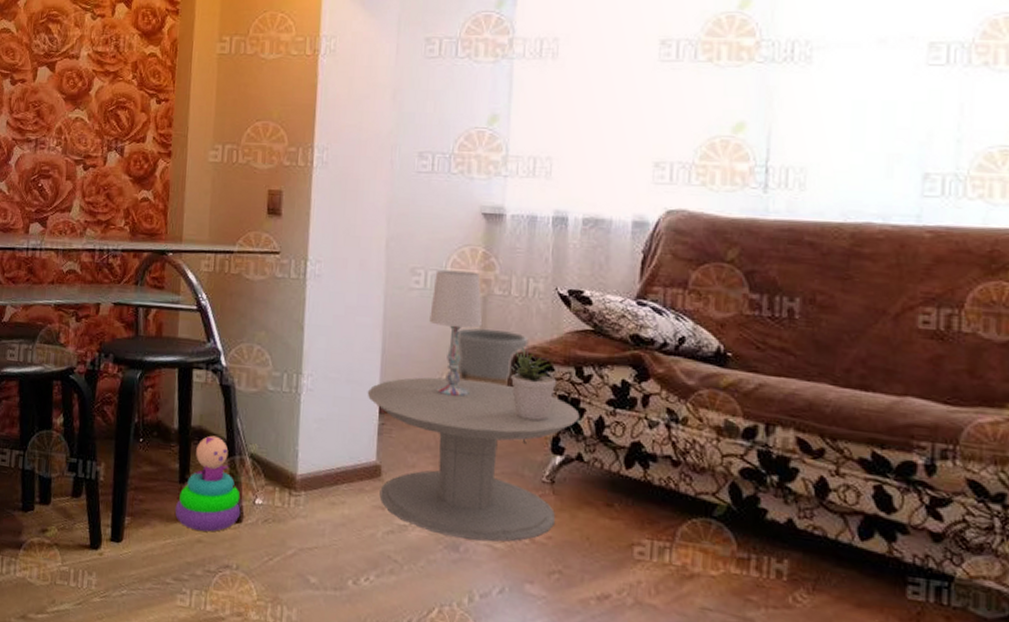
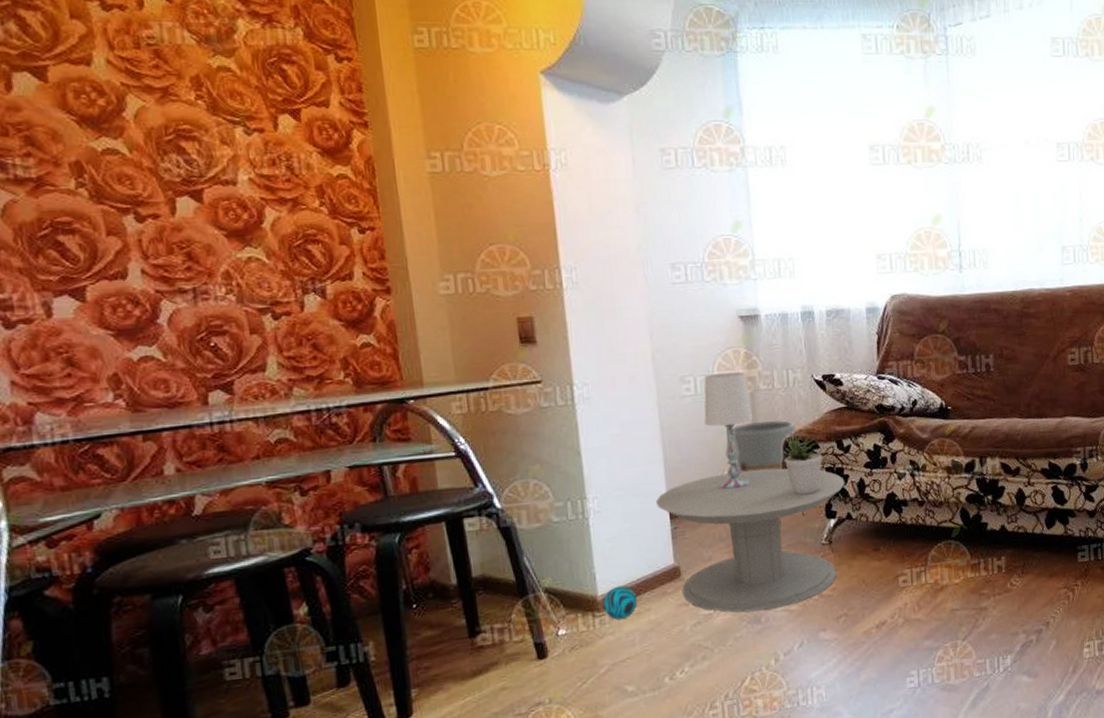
stacking toy: present [175,435,241,532] -> none [469,580,545,680]
decorative ball: none [300,469,334,505] -> present [602,585,638,620]

